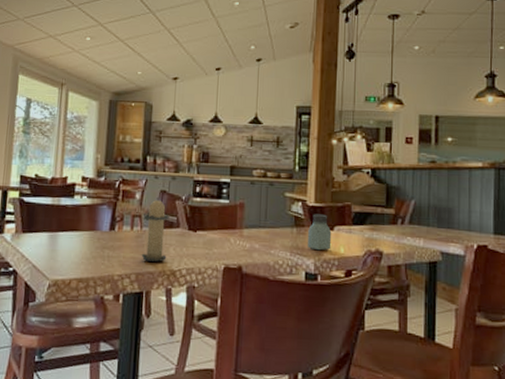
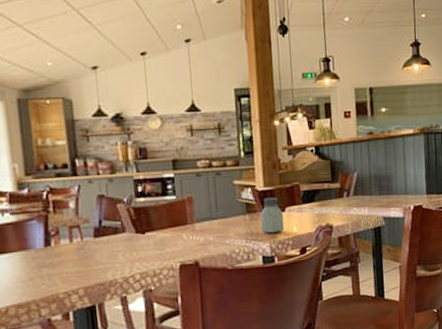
candle: present [141,198,169,262] -> none [82,203,116,273]

